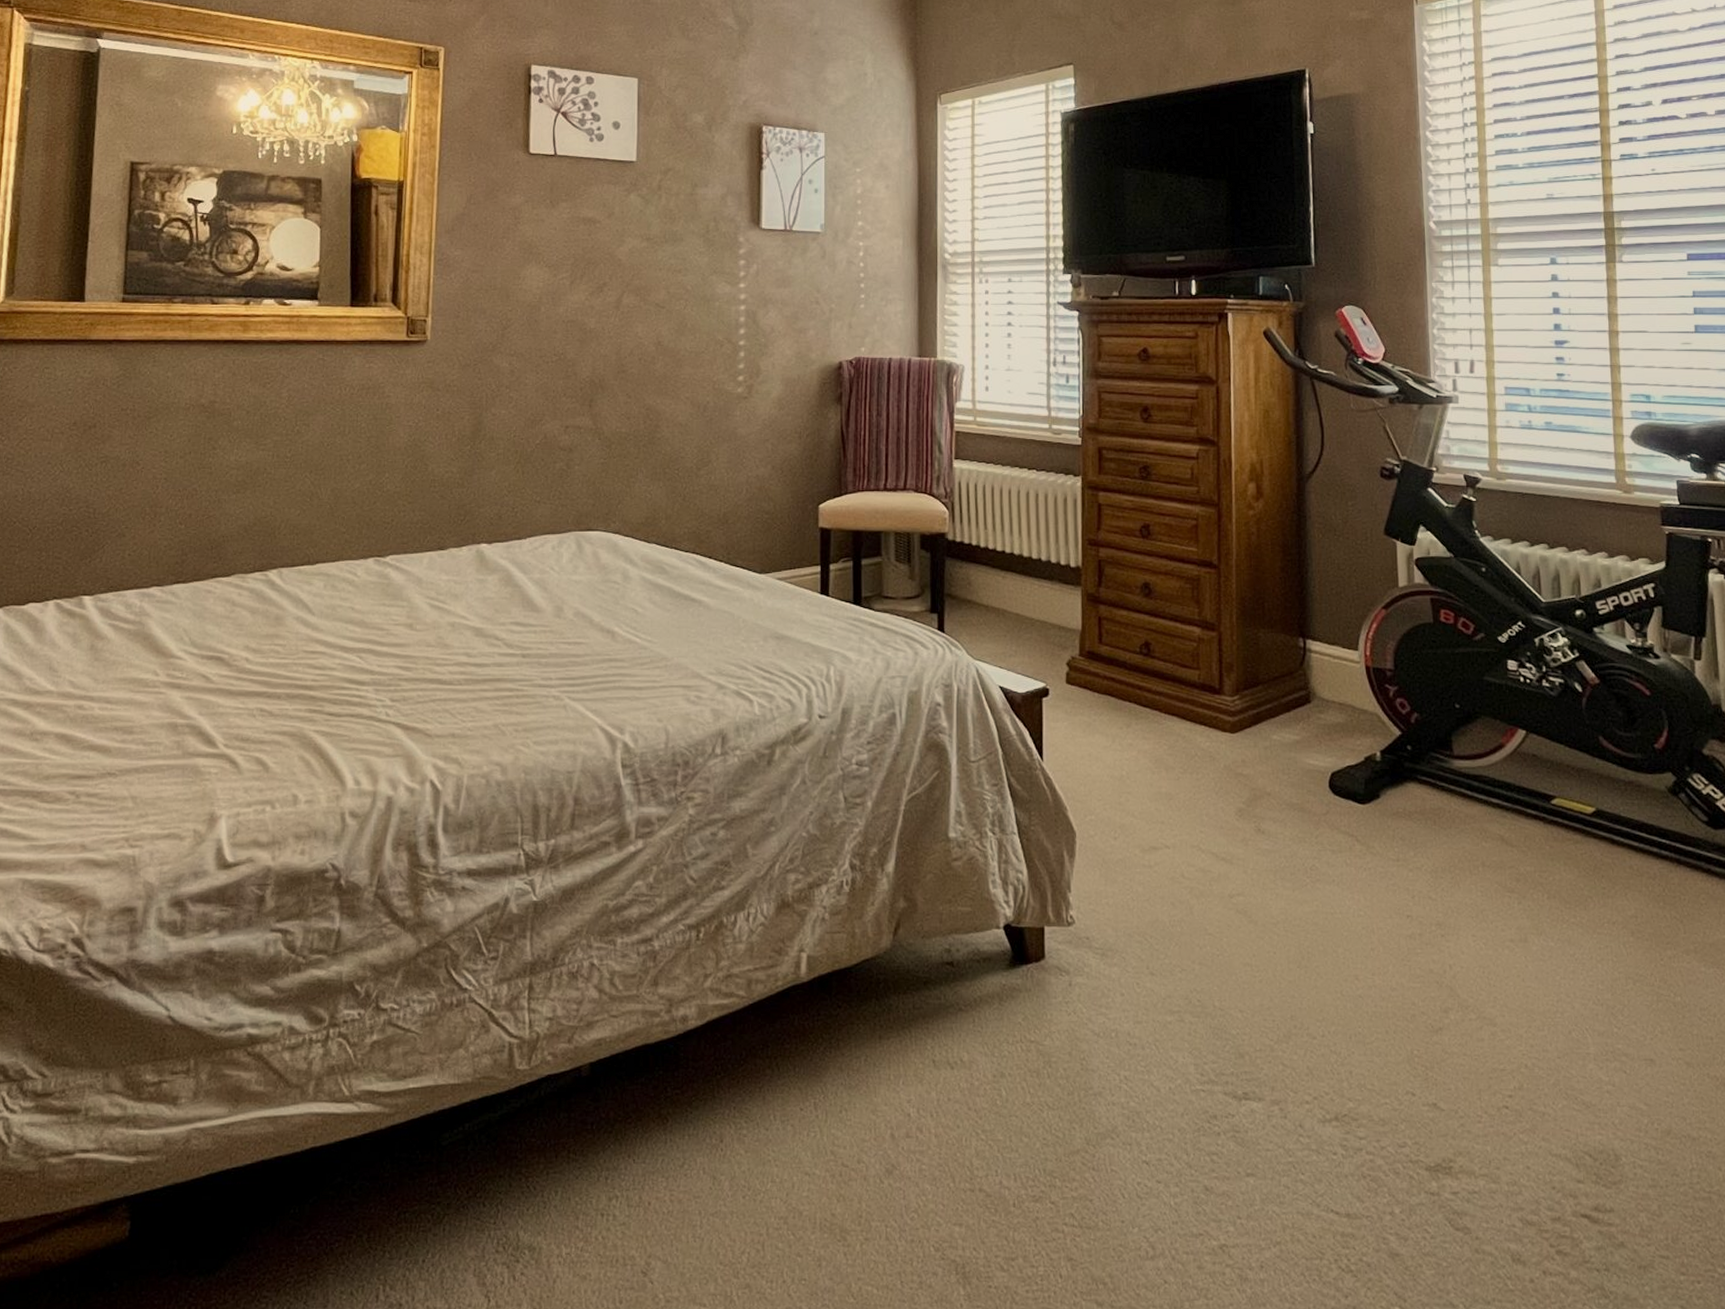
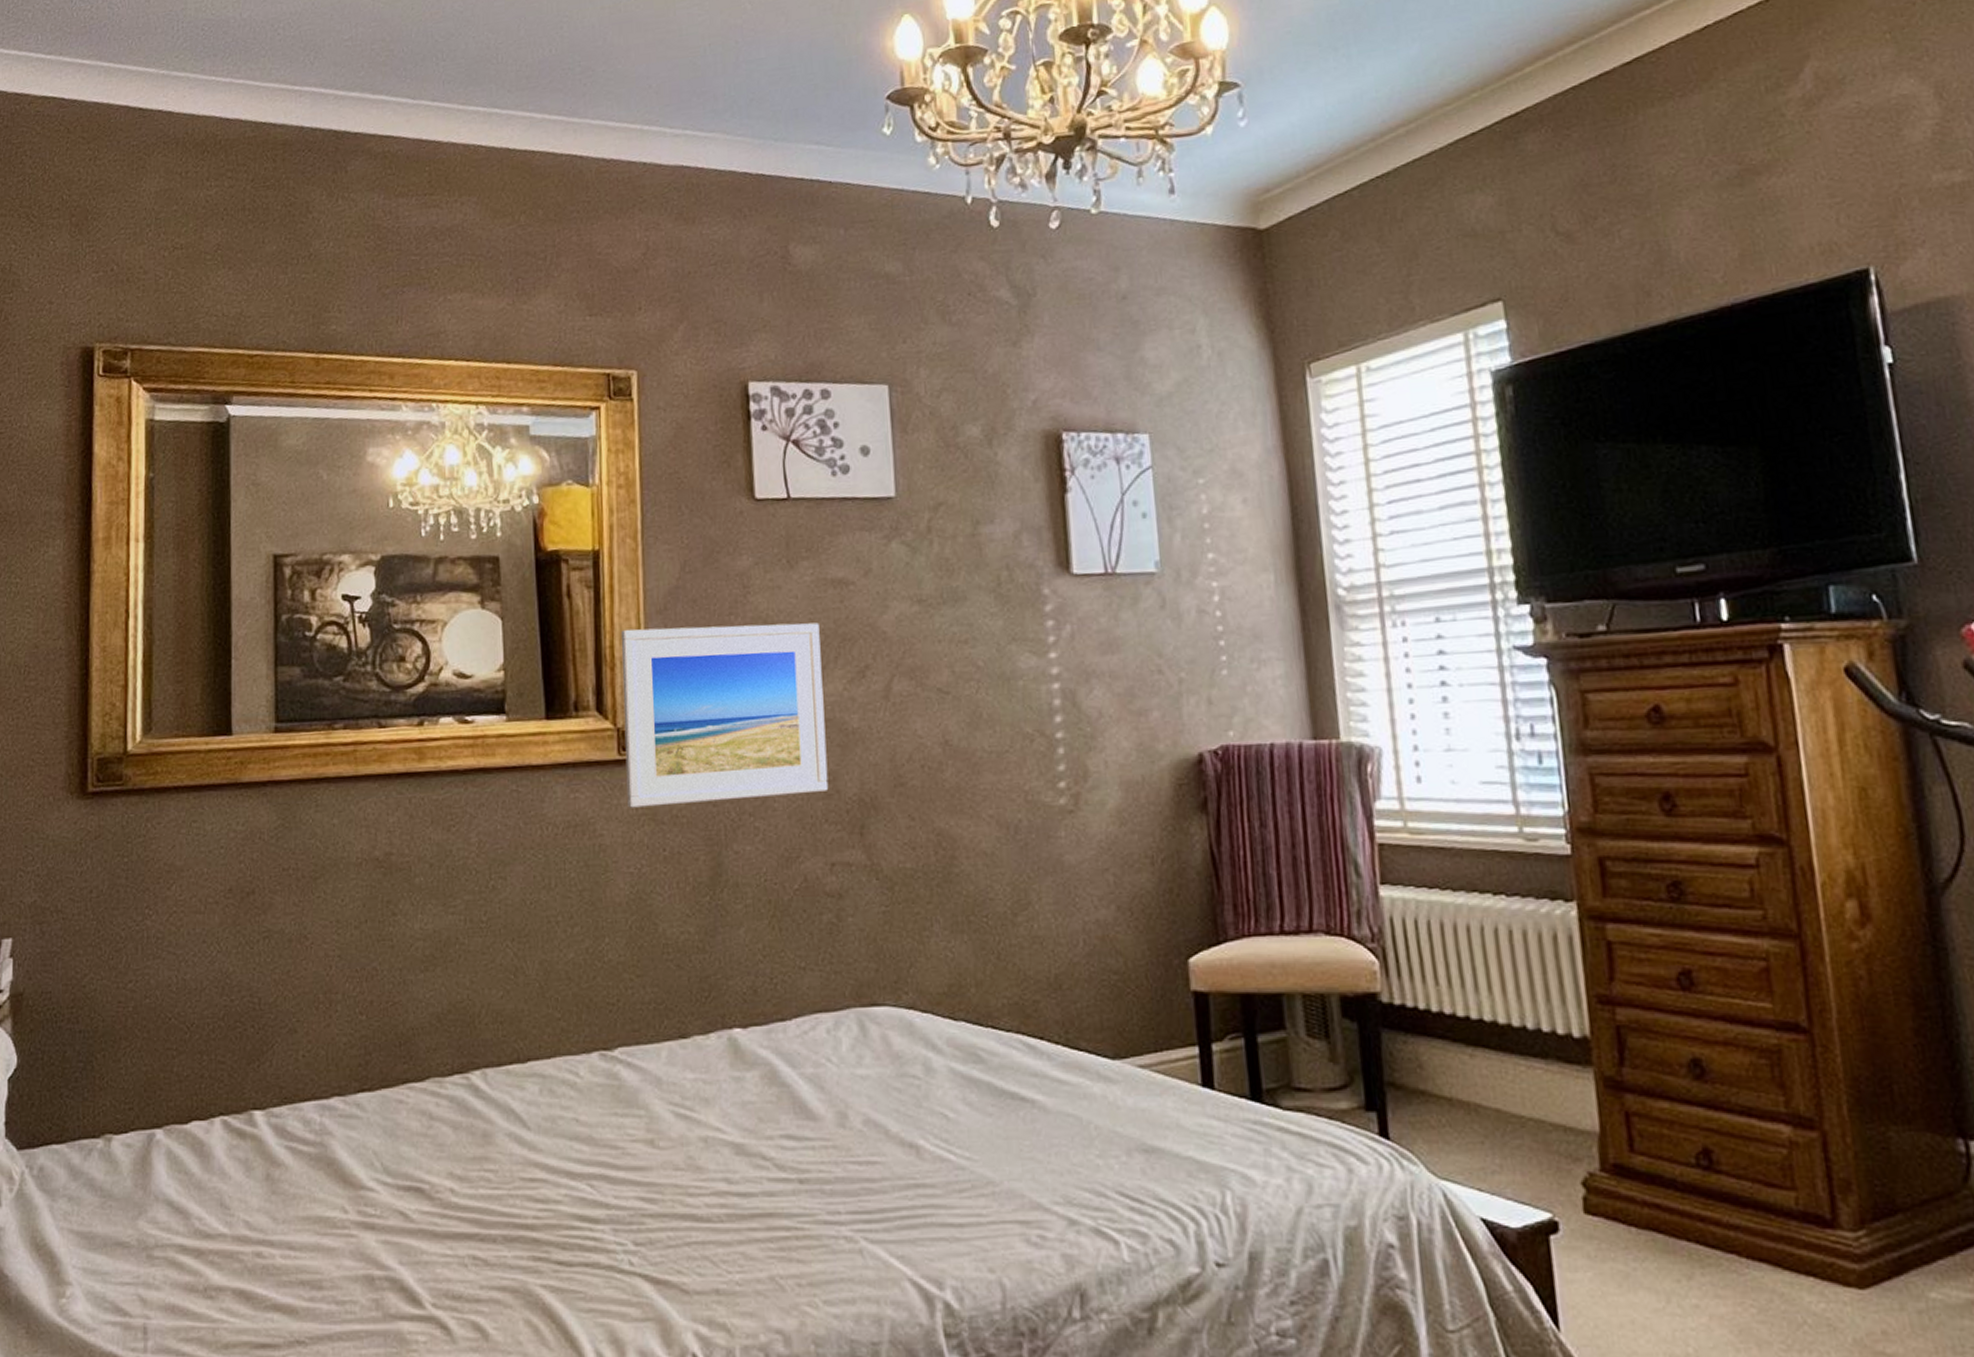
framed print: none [411,243,571,377] -> present [620,622,829,808]

